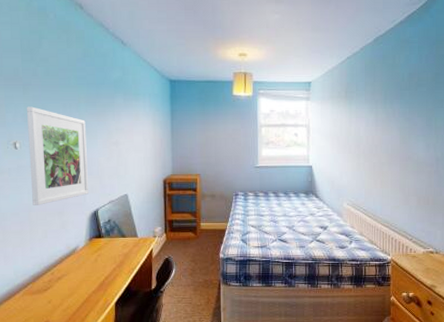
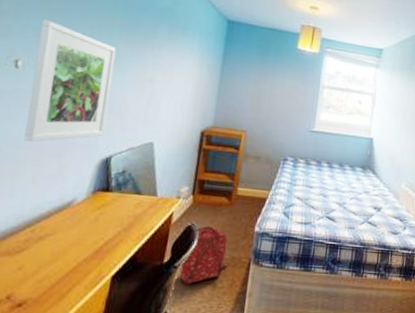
backpack: none [166,256,203,305] -> present [180,225,229,285]

